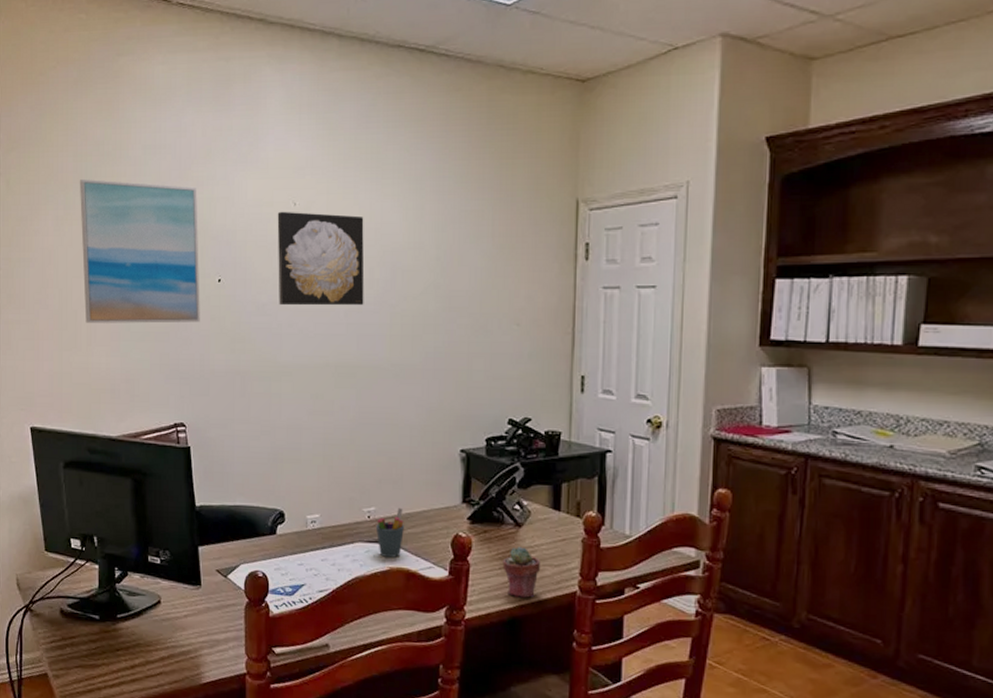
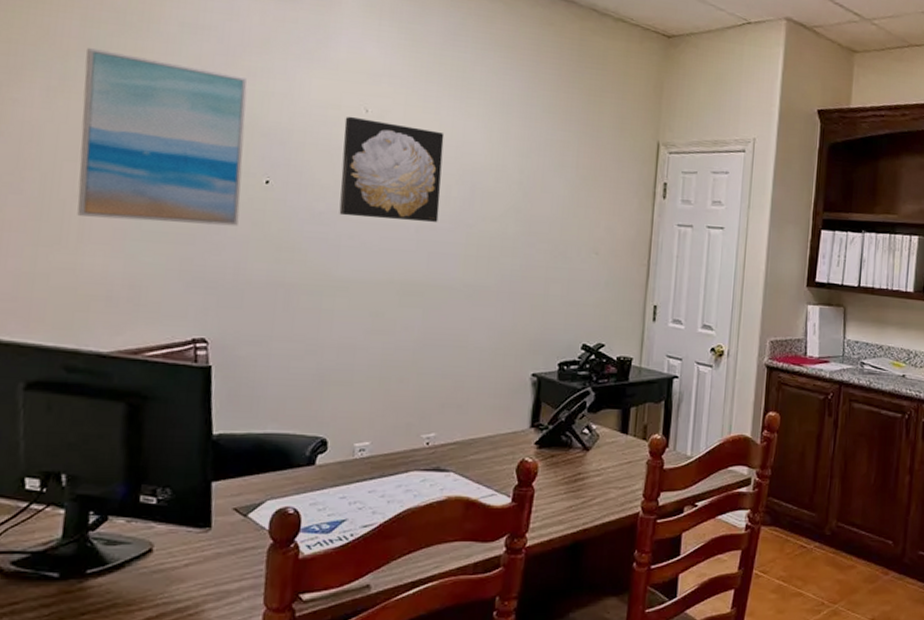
pen holder: present [375,508,404,558] -> none [434,434,467,486]
potted succulent: present [502,546,540,598] -> none [568,470,606,521]

